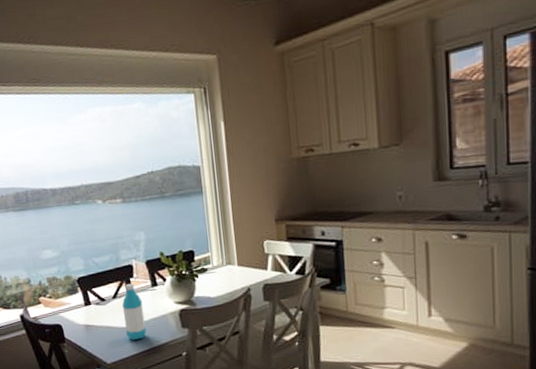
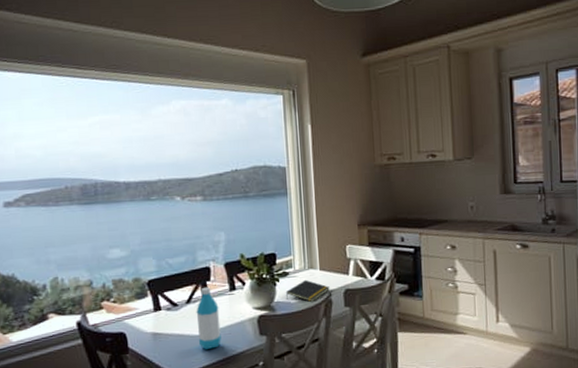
notepad: none [204,275,248,296] -> present [285,279,330,302]

